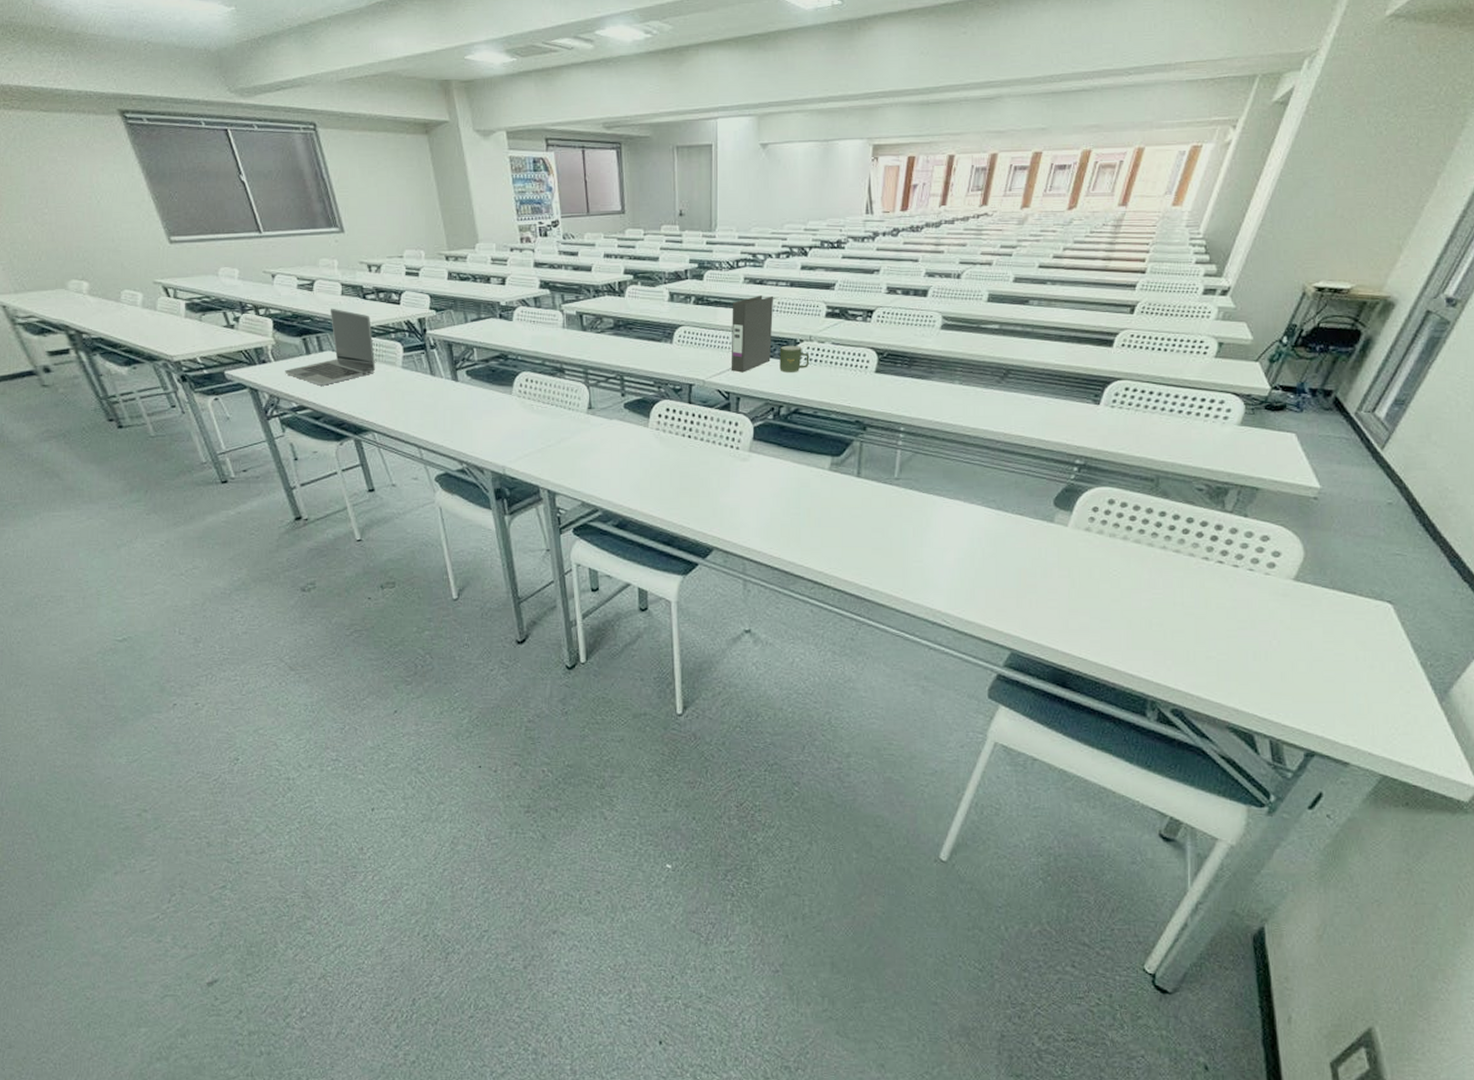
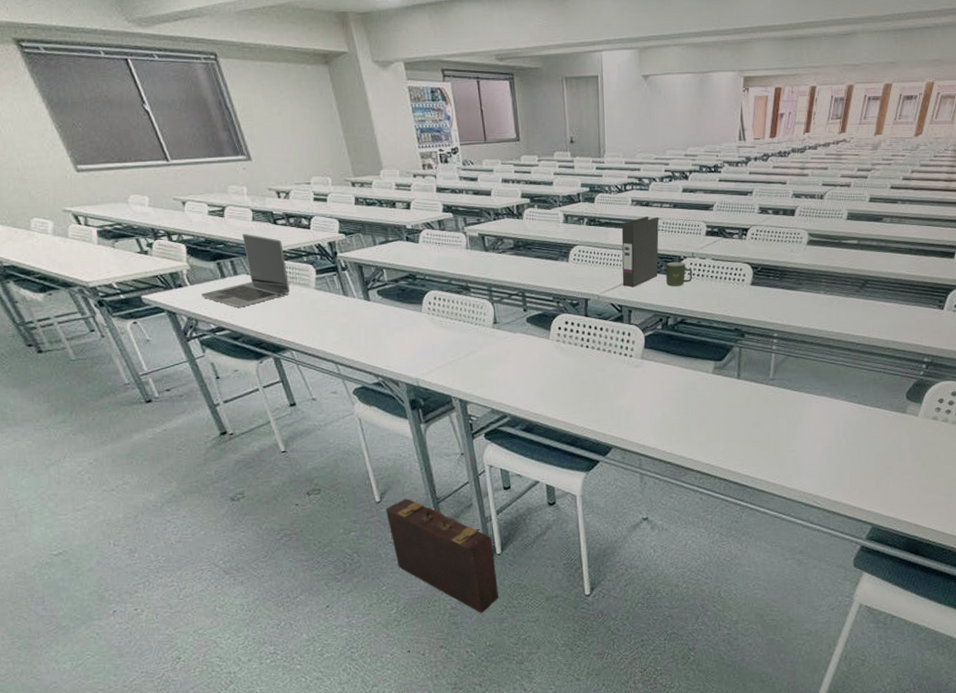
briefcase: none [463,597,580,728] -> present [386,498,498,613]

